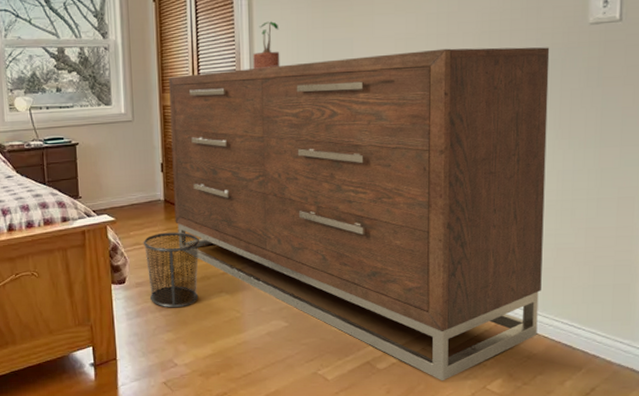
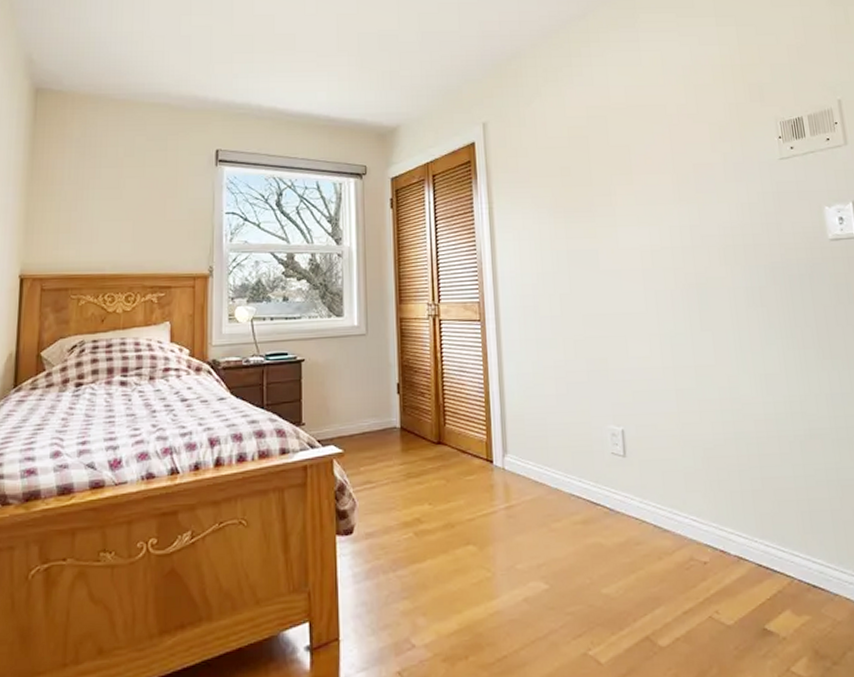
waste bin: present [143,232,200,308] -> none [375,466,442,567]
dresser: present [169,47,550,381] -> none [406,261,838,663]
potted plant: present [253,21,280,70] -> none [496,230,525,281]

